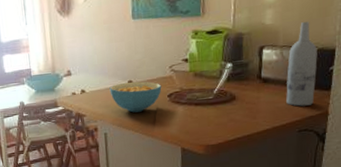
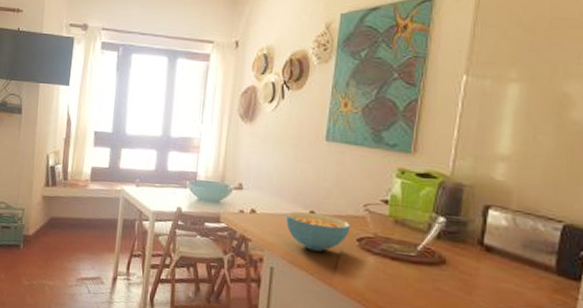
wine bottle: present [286,22,318,107] -> none [516,187,564,296]

